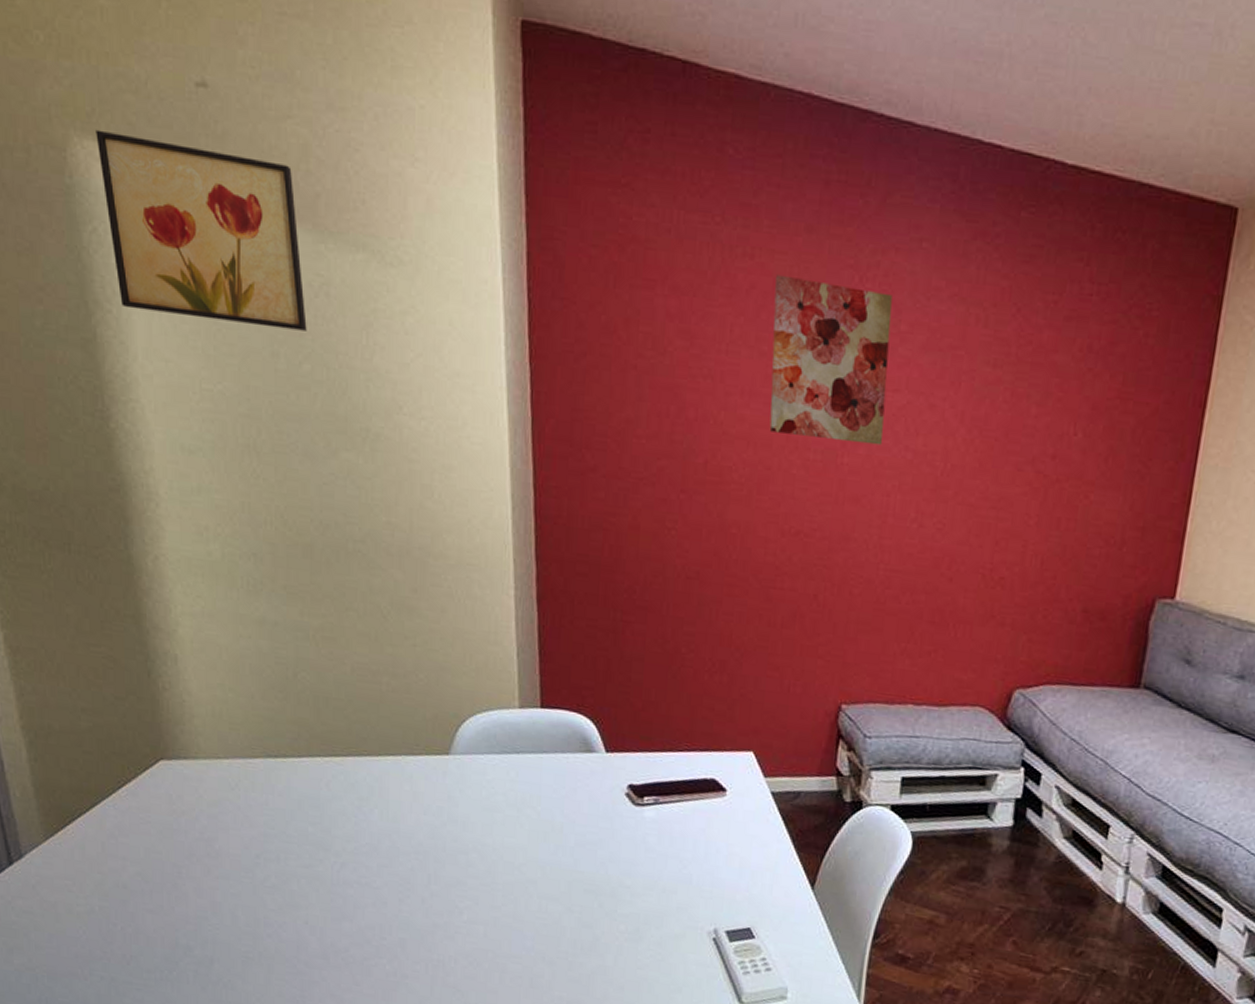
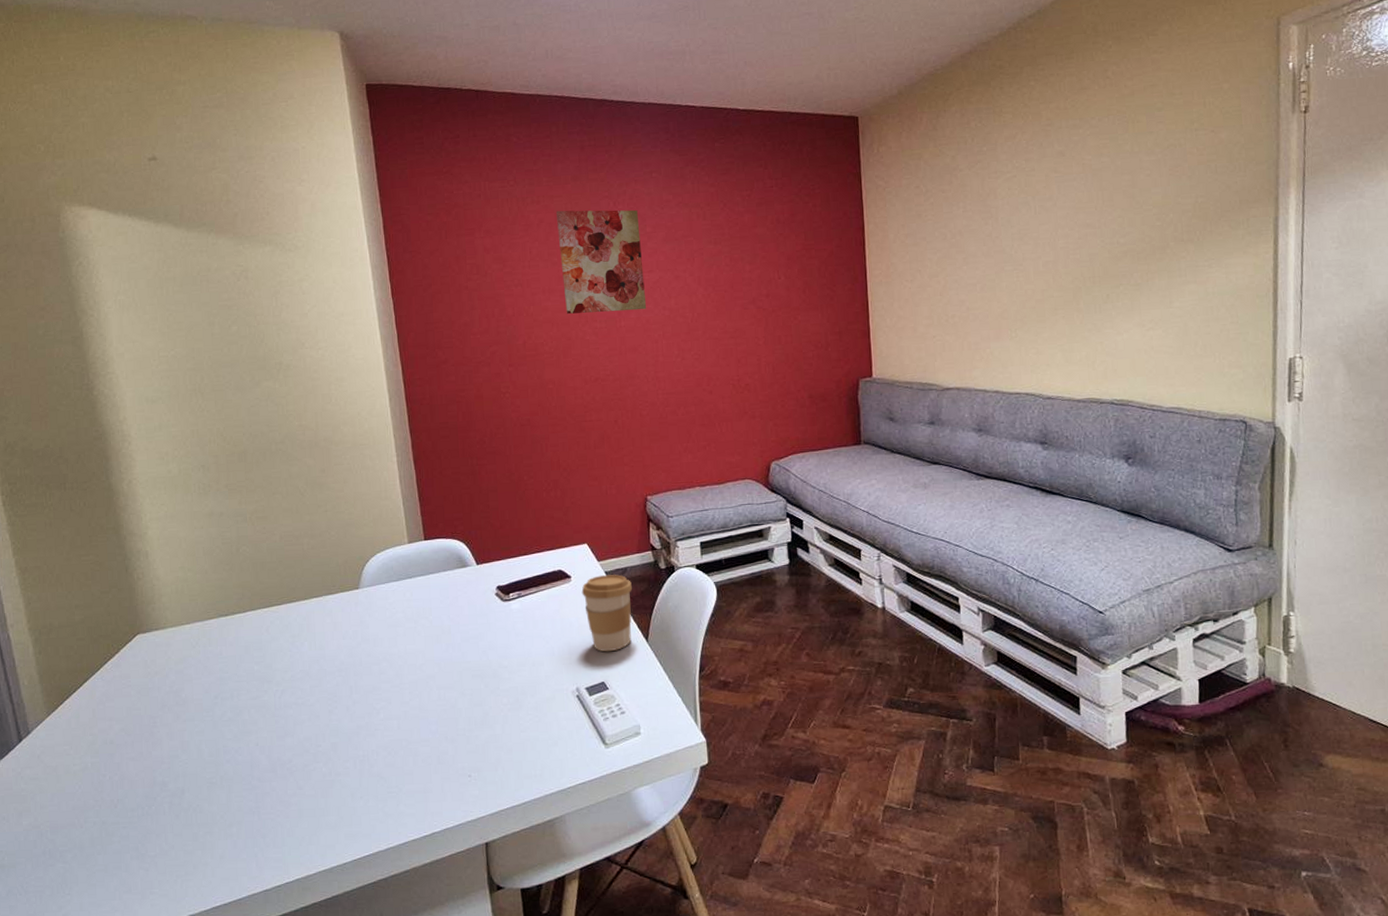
wall art: present [95,129,307,331] -> none [80,198,233,311]
coffee cup: none [737,795,805,894] -> present [581,574,633,652]

